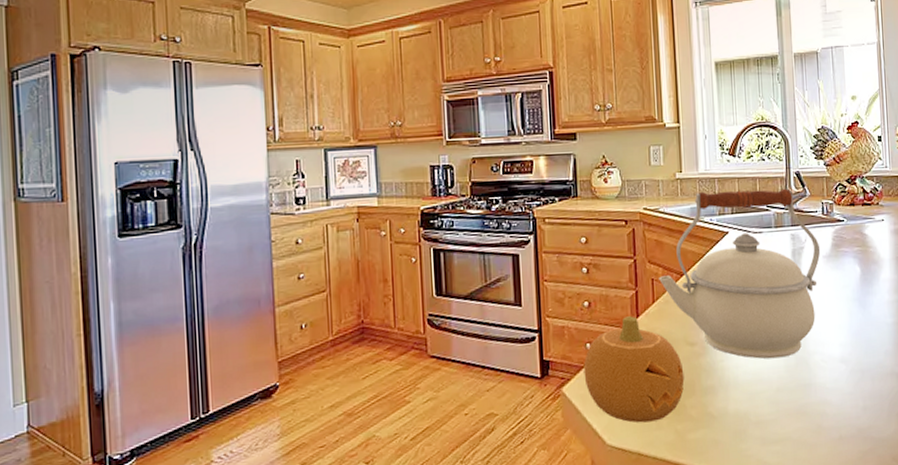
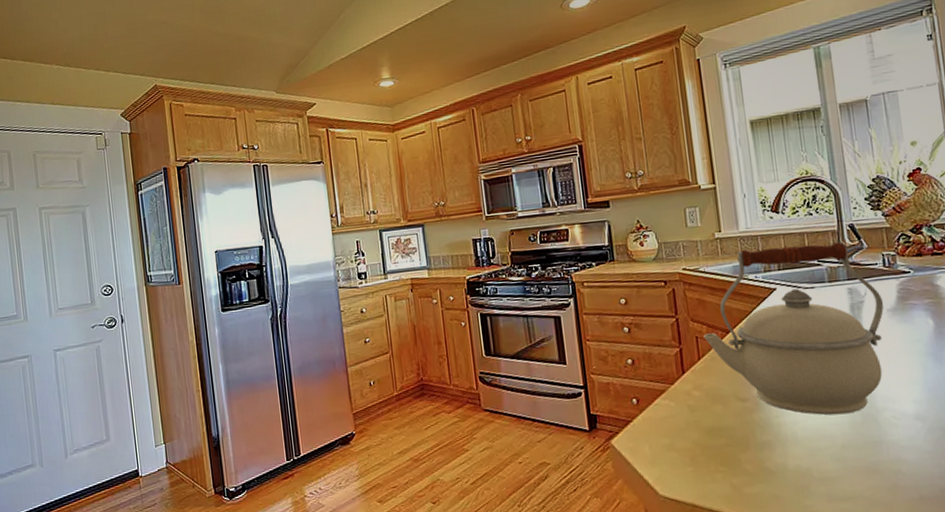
fruit: present [583,316,685,423] -> none [631,373,738,476]

